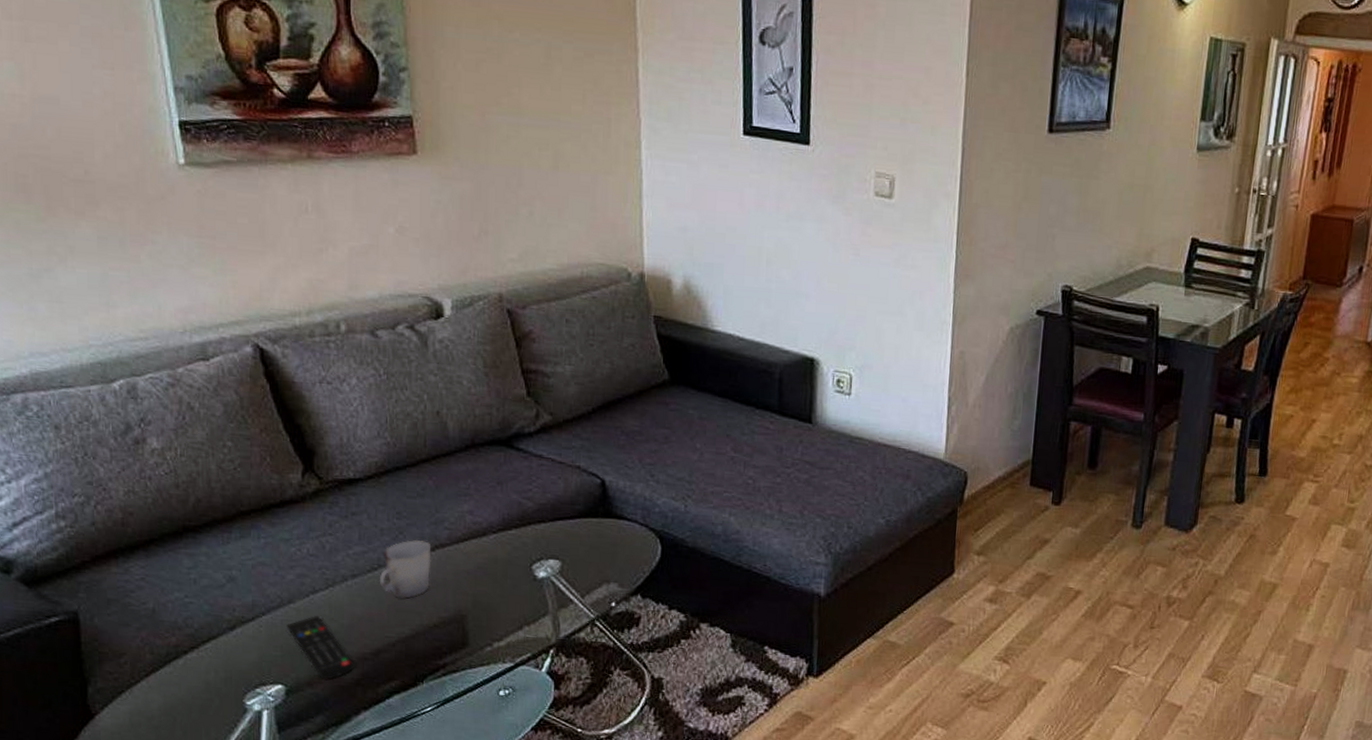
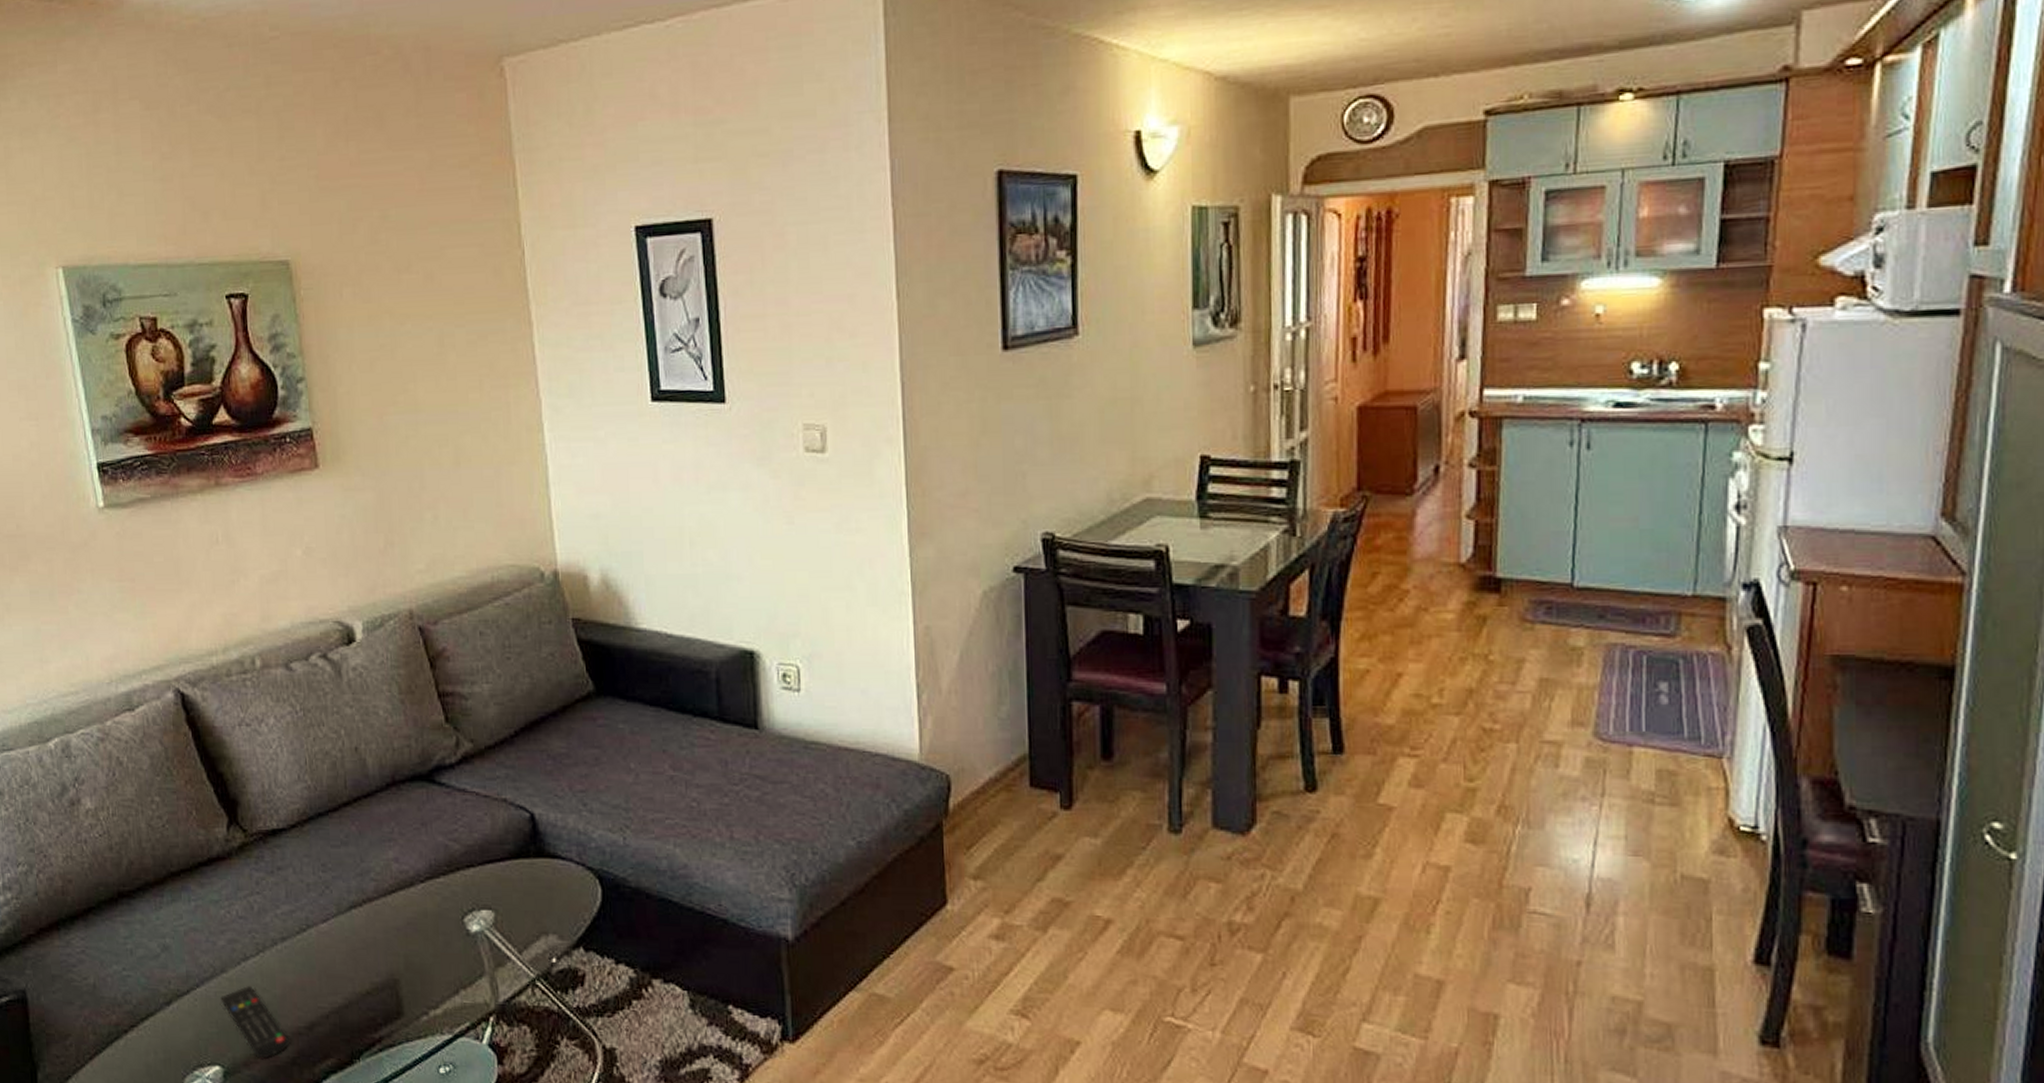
cup: present [379,539,432,599] -> none [308,894,360,963]

